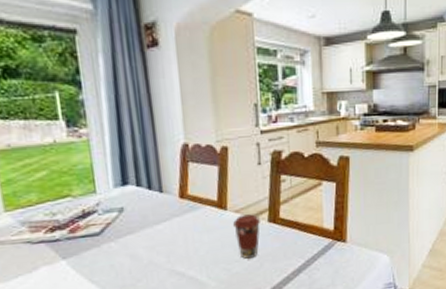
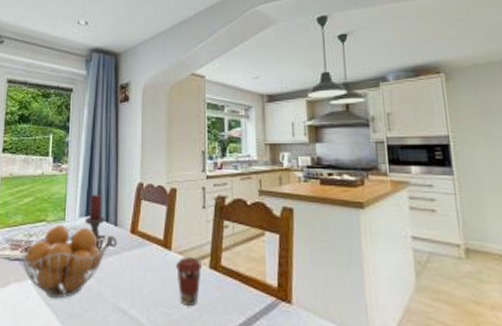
fruit basket: none [43,197,154,275] -> present [20,225,109,299]
candle holder: none [121,161,165,219] -> present [84,195,117,250]

